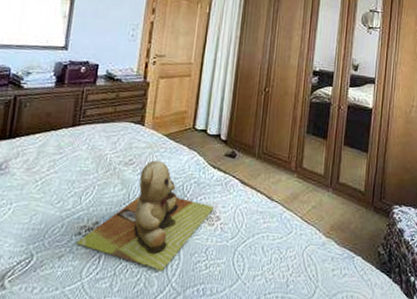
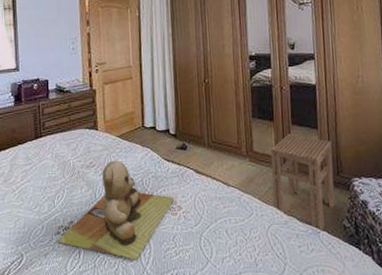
stool: none [314,154,379,258] -> present [271,134,335,233]

